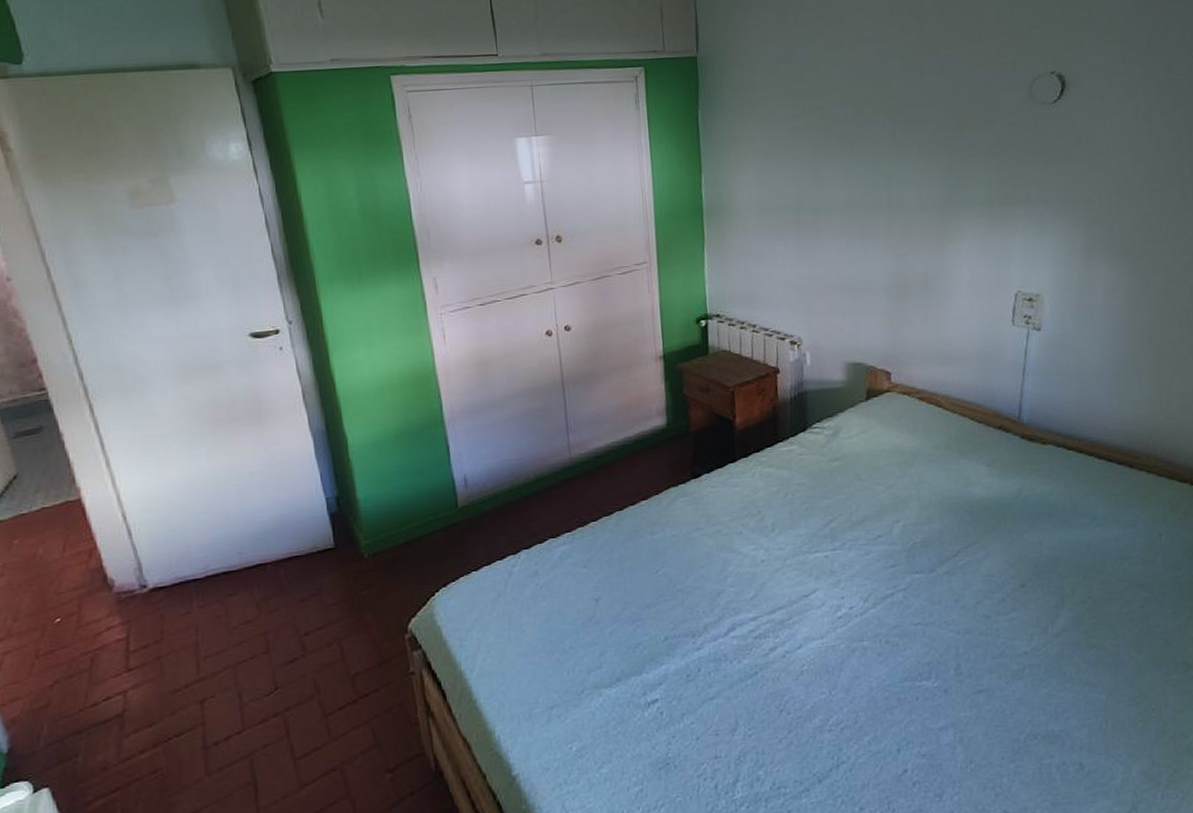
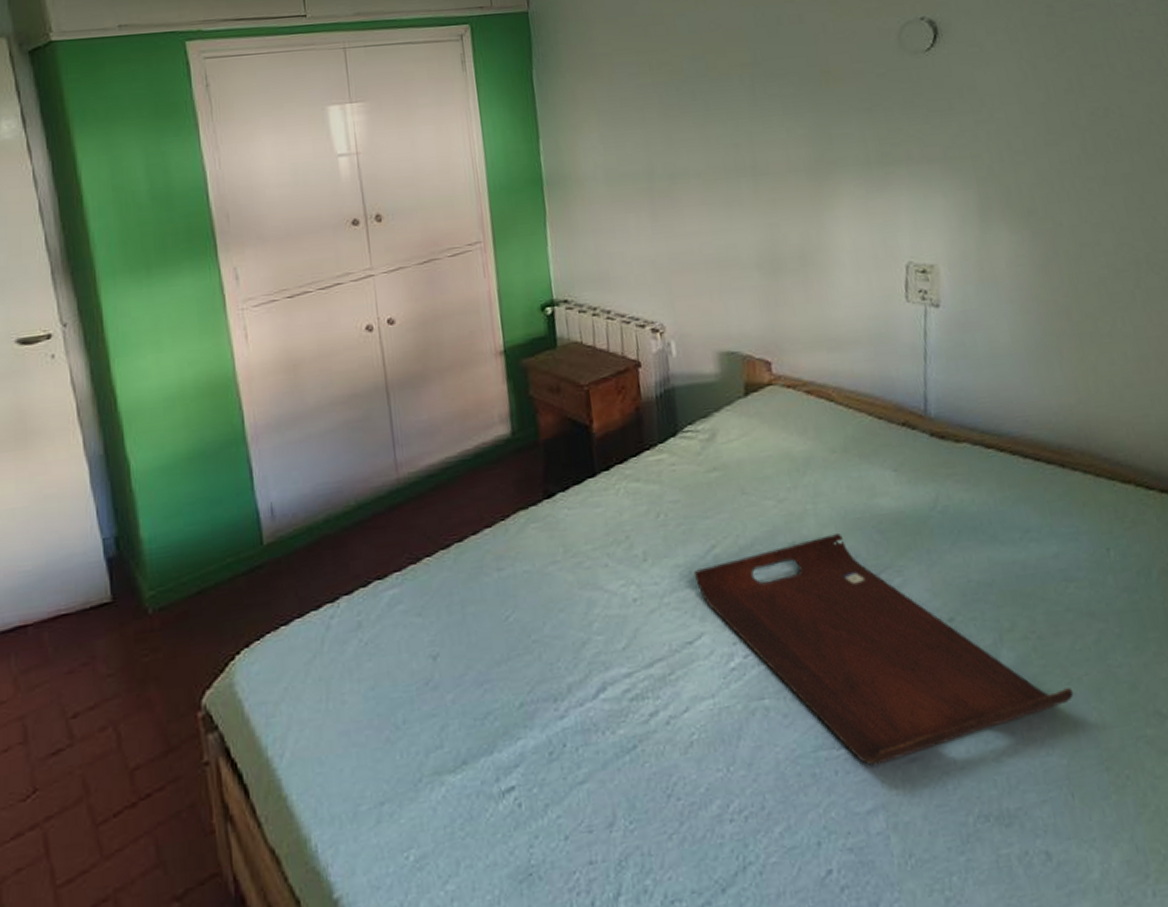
serving tray: none [812,514,1117,695] -> present [693,533,1074,766]

